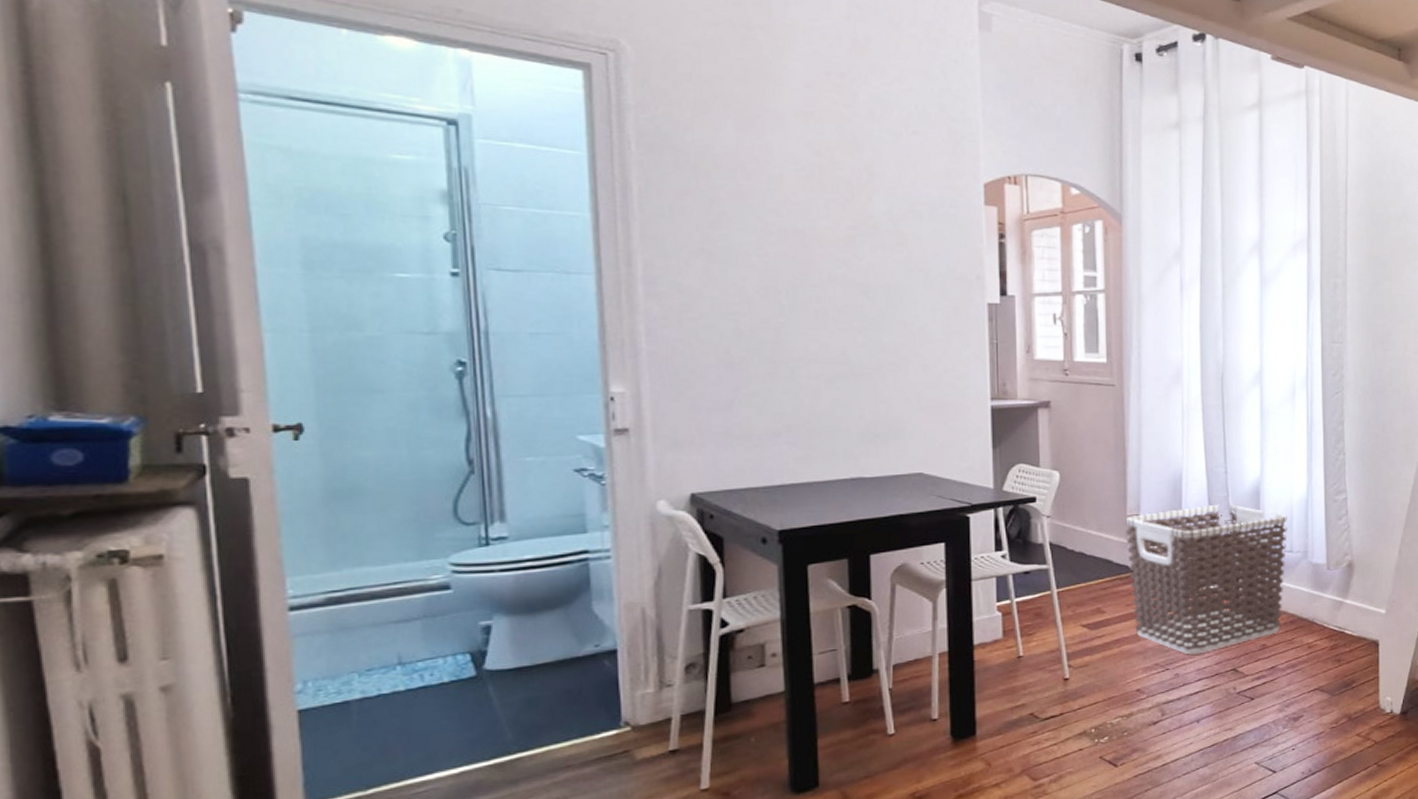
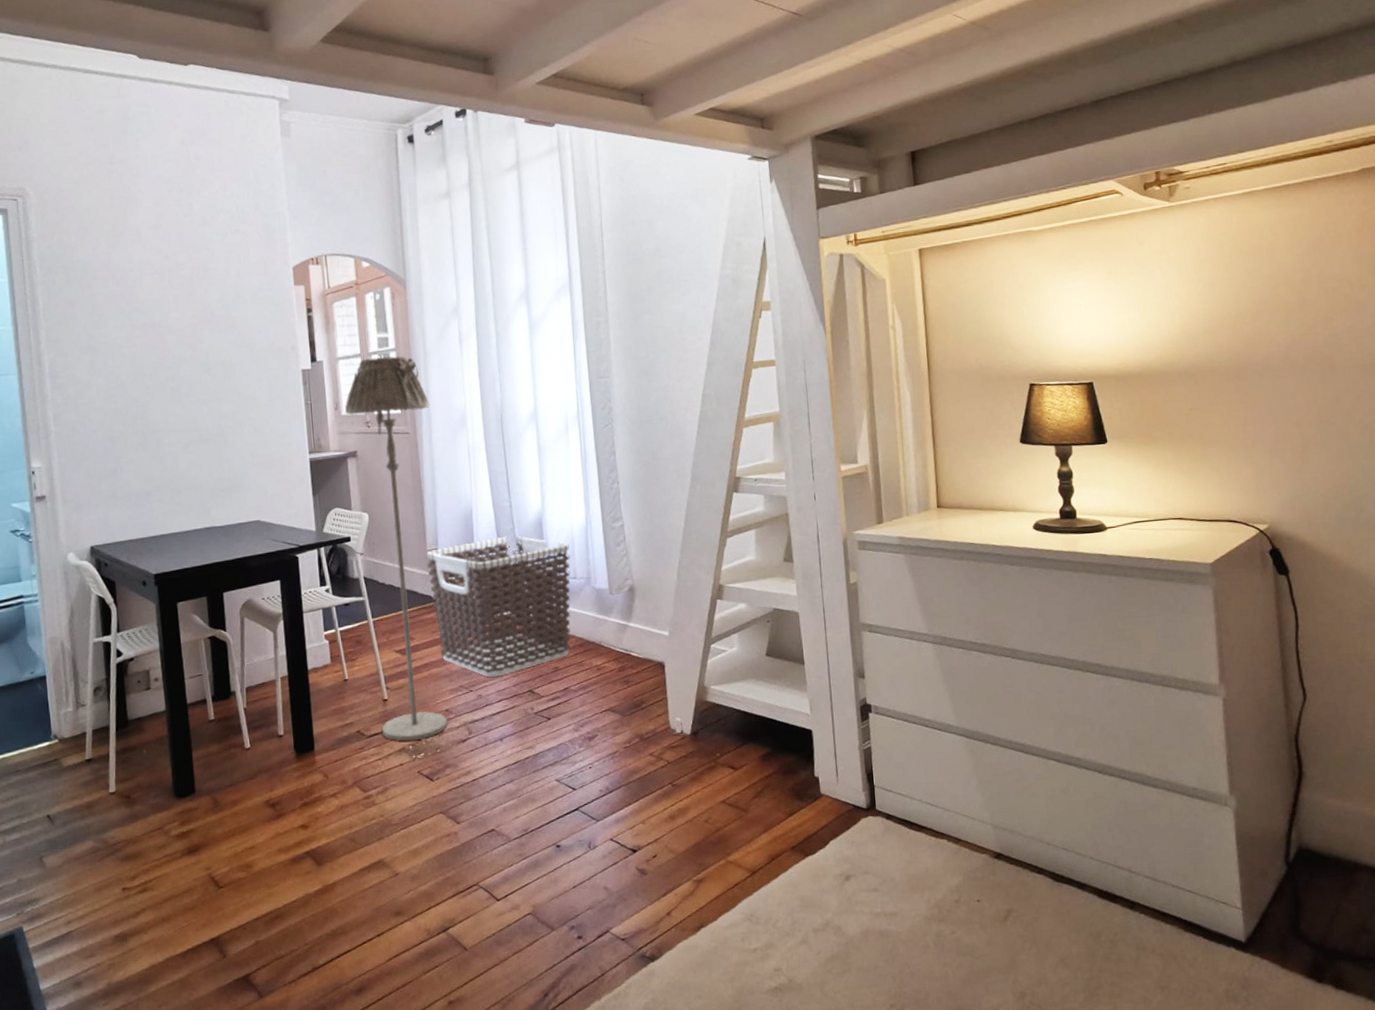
floor lamp: none [1038,297,1142,724] -> present [344,356,448,741]

